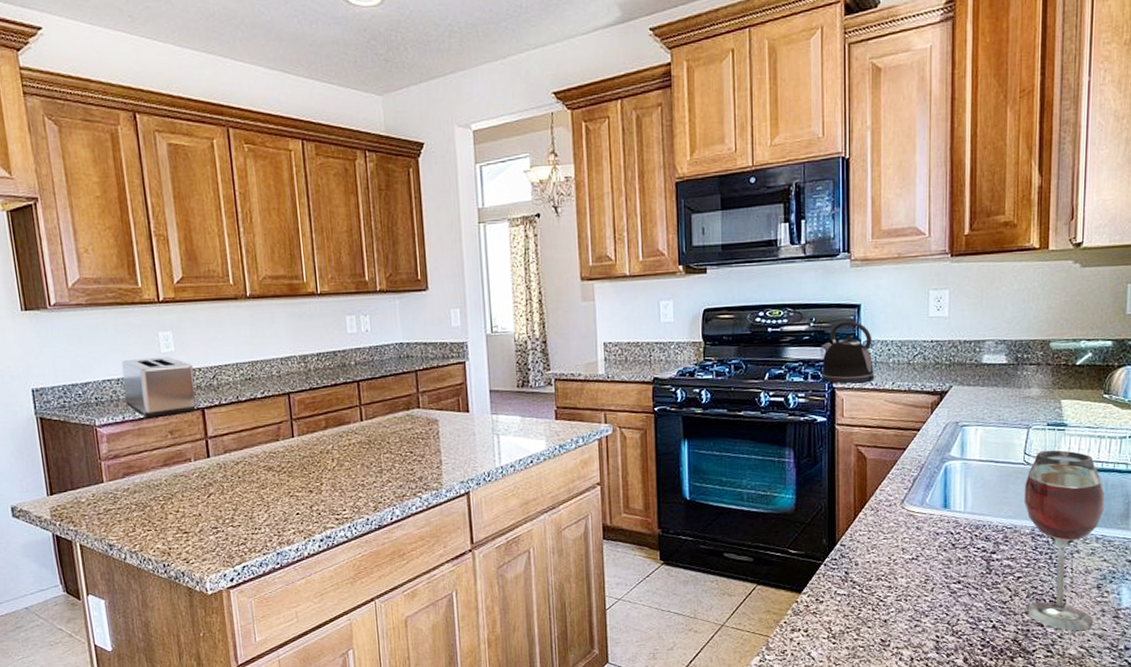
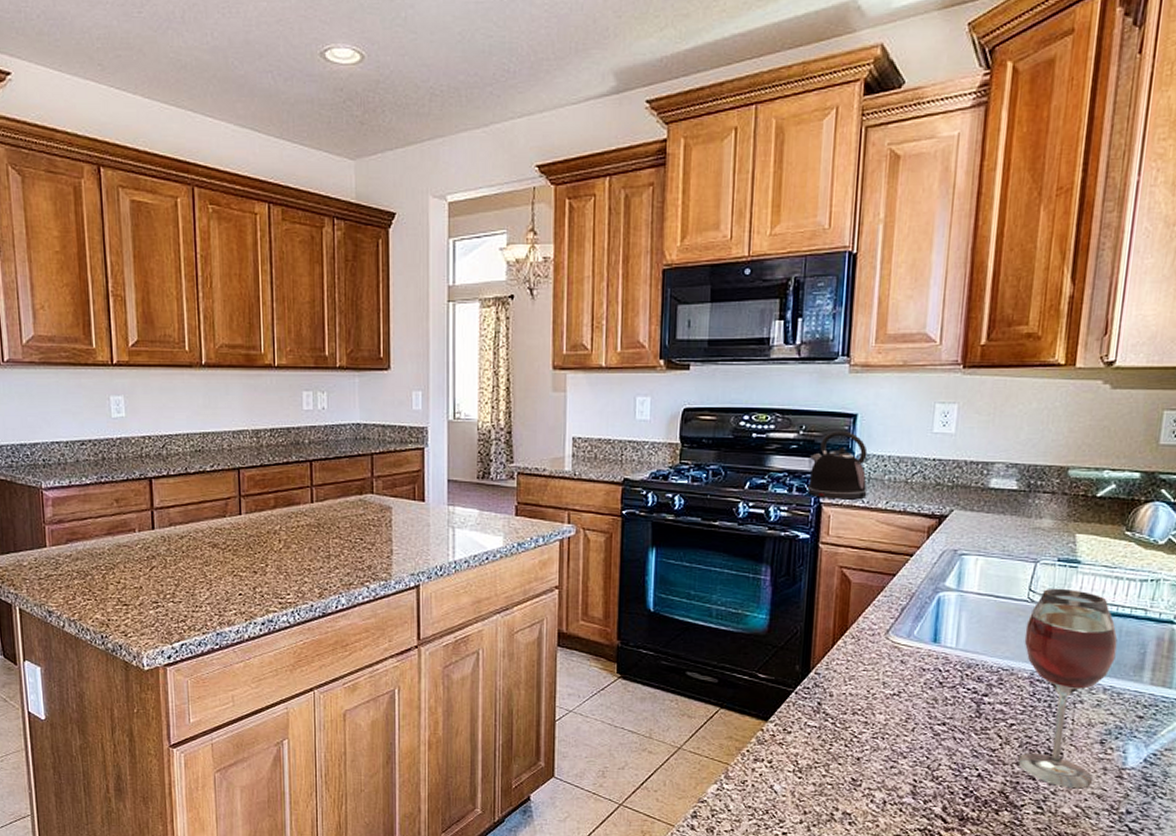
toaster: present [121,357,197,418] -> none [70,422,145,484]

